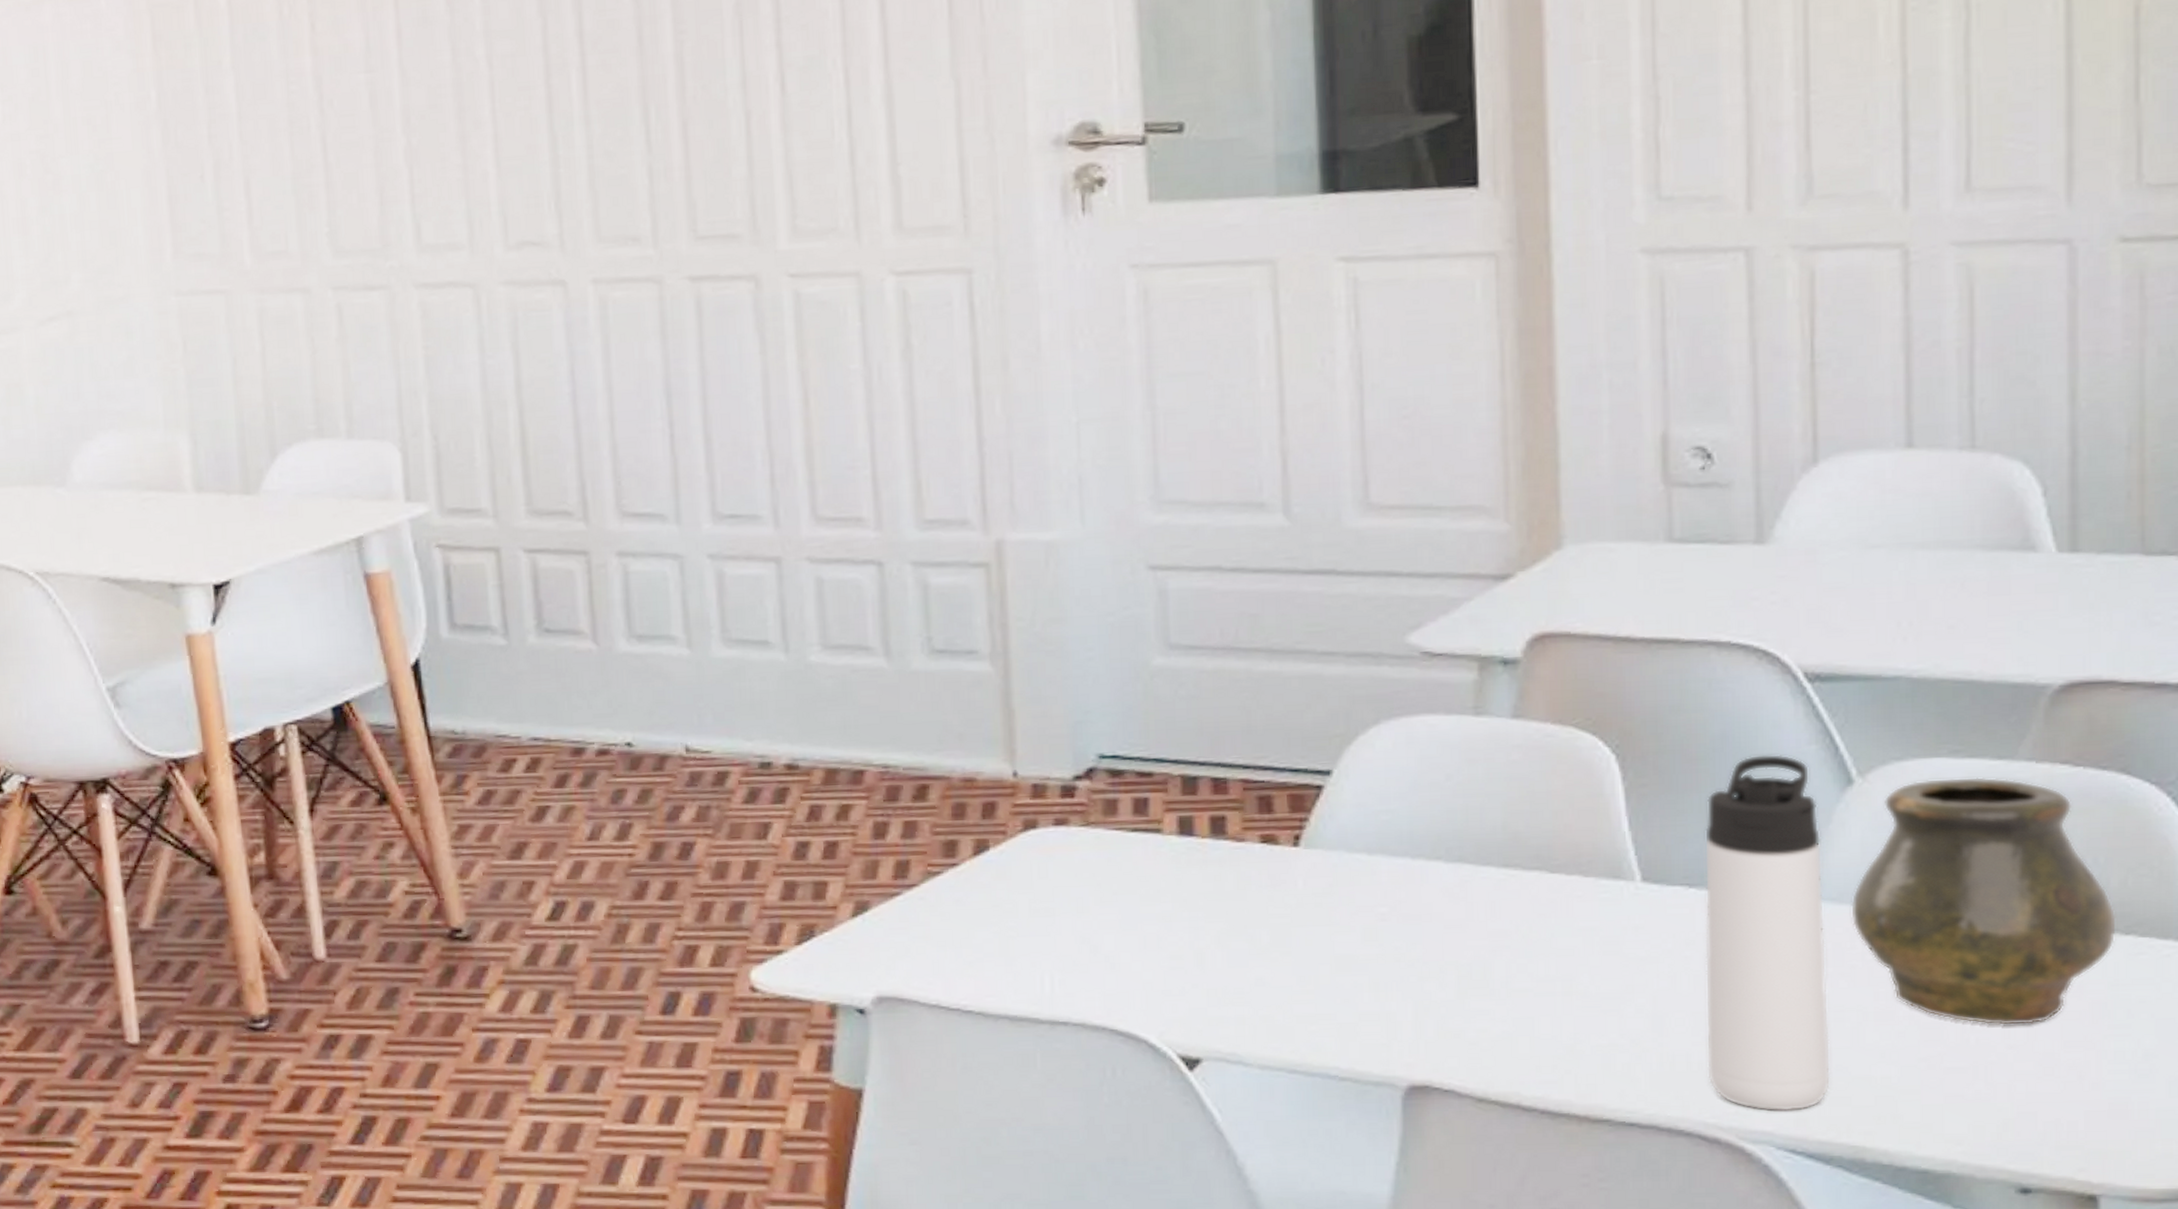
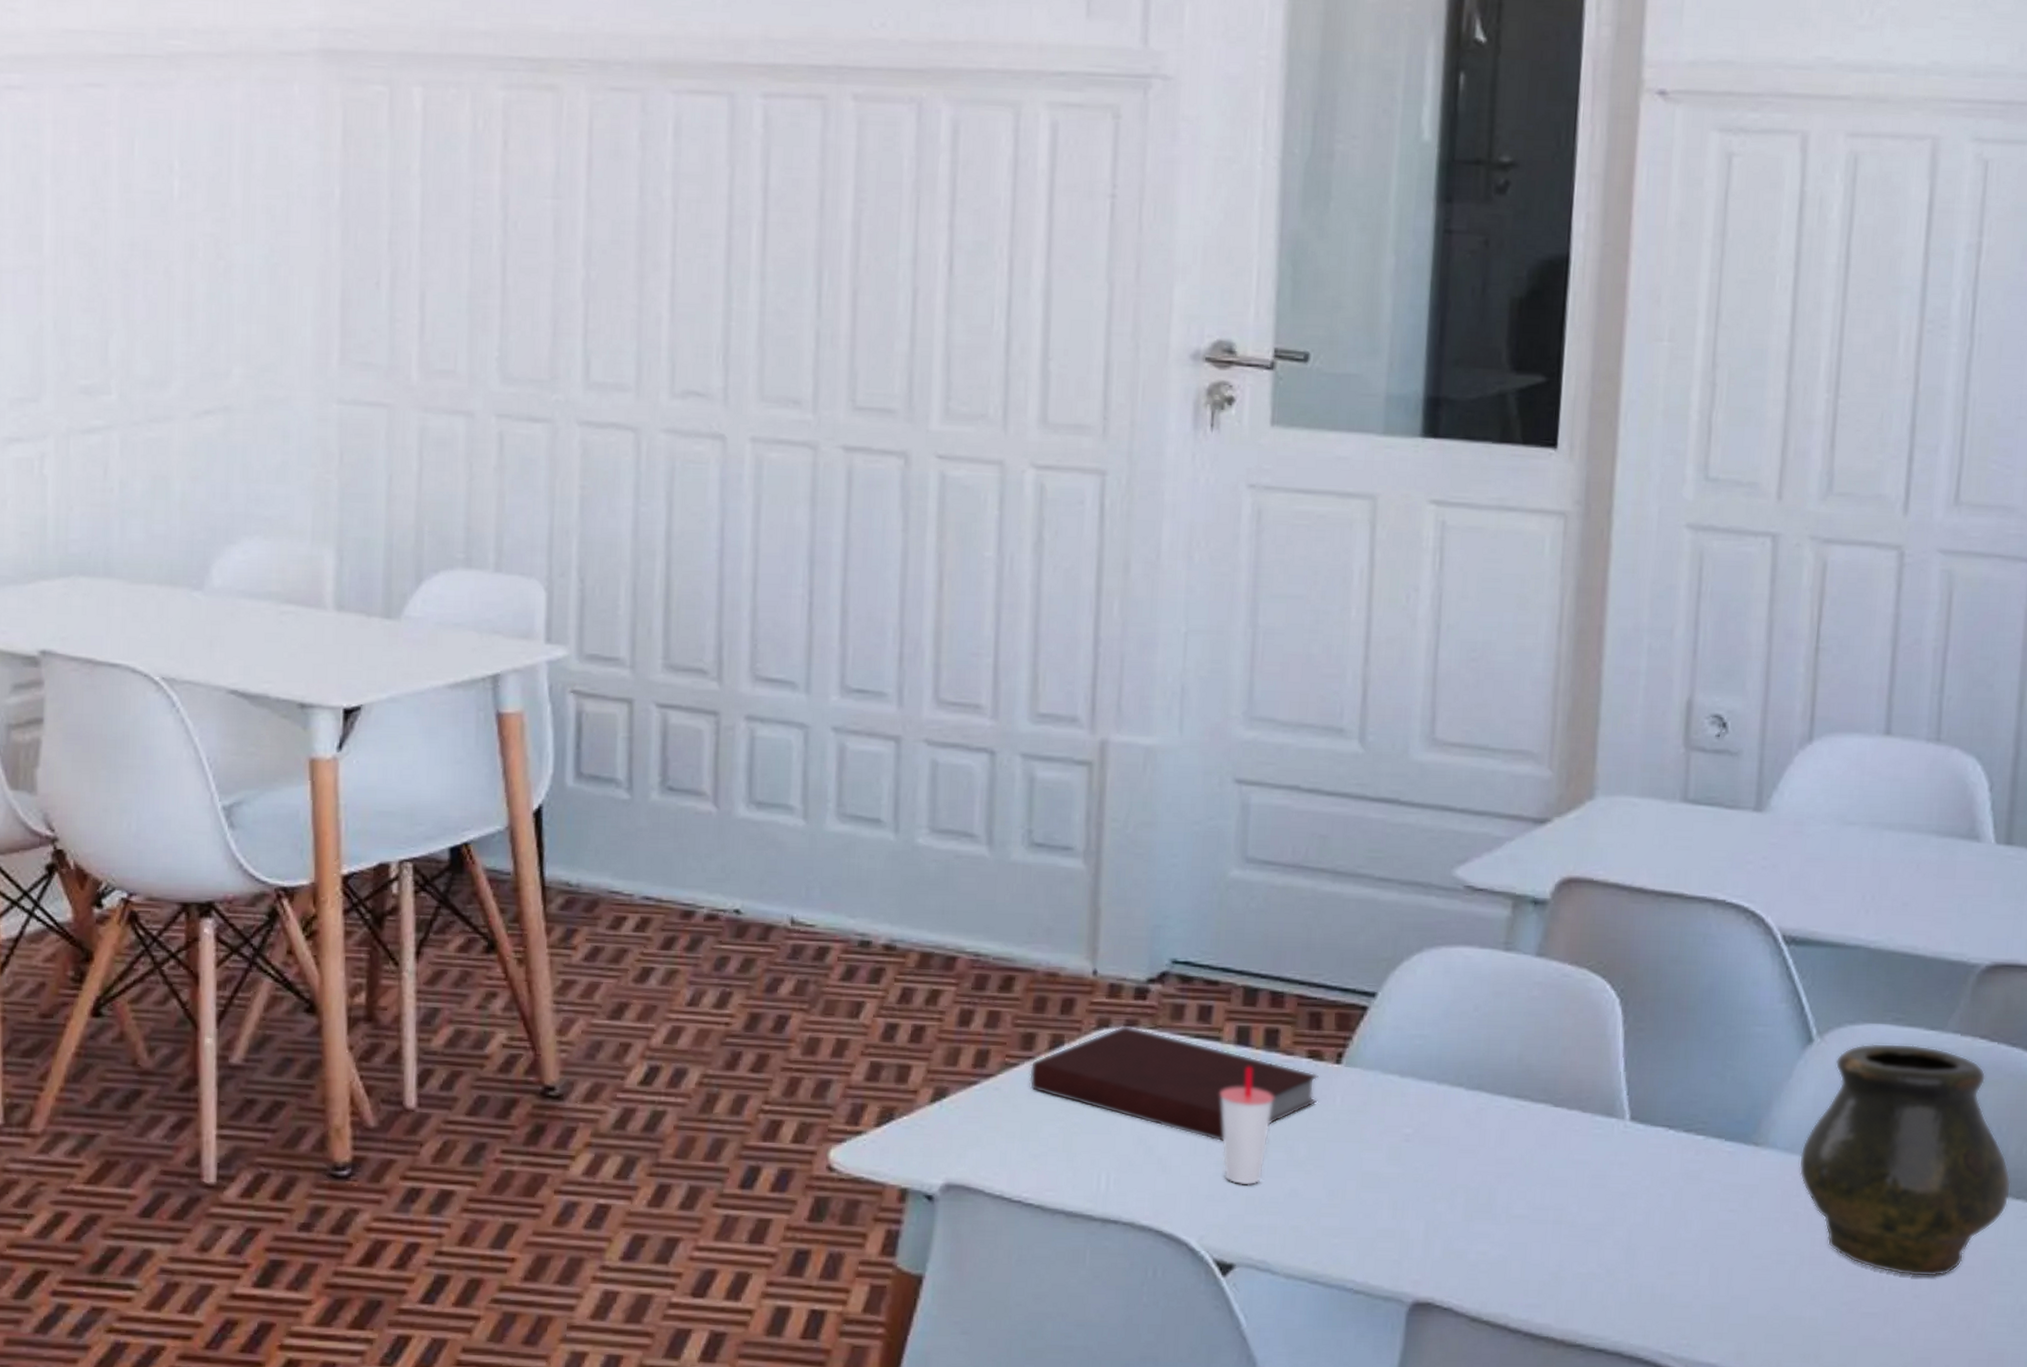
notebook: none [955,824,1276,935] -> present [1029,1025,1319,1142]
cup: none [1166,856,1227,978] -> present [1219,1066,1274,1186]
thermos bottle: present [1704,754,1831,1112] -> none [1666,1008,1782,1346]

